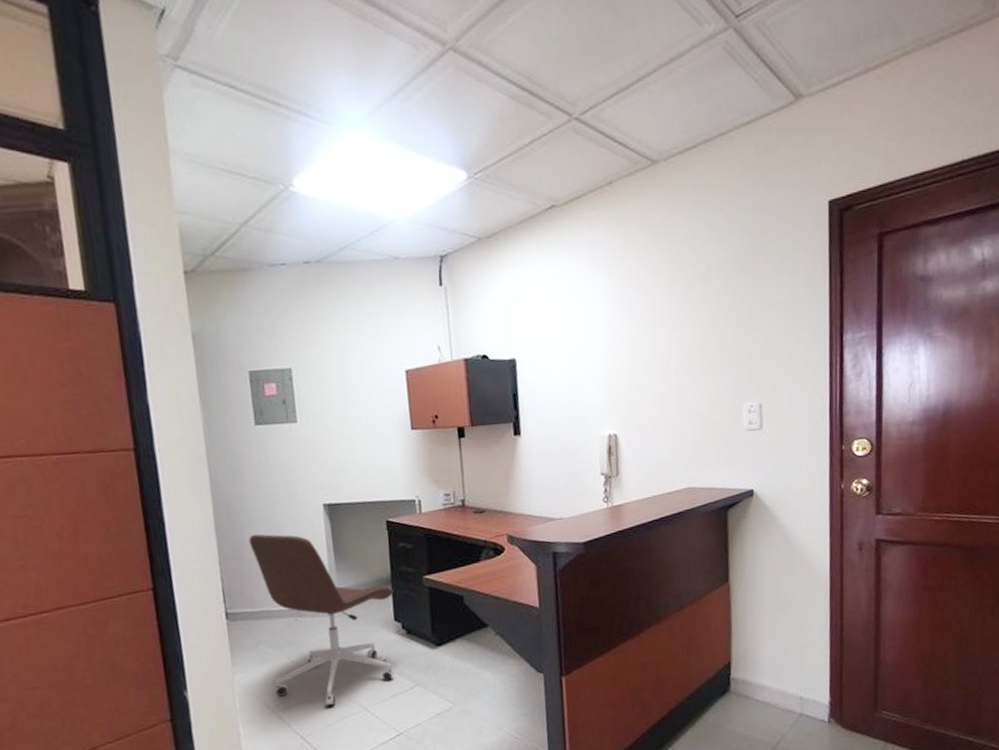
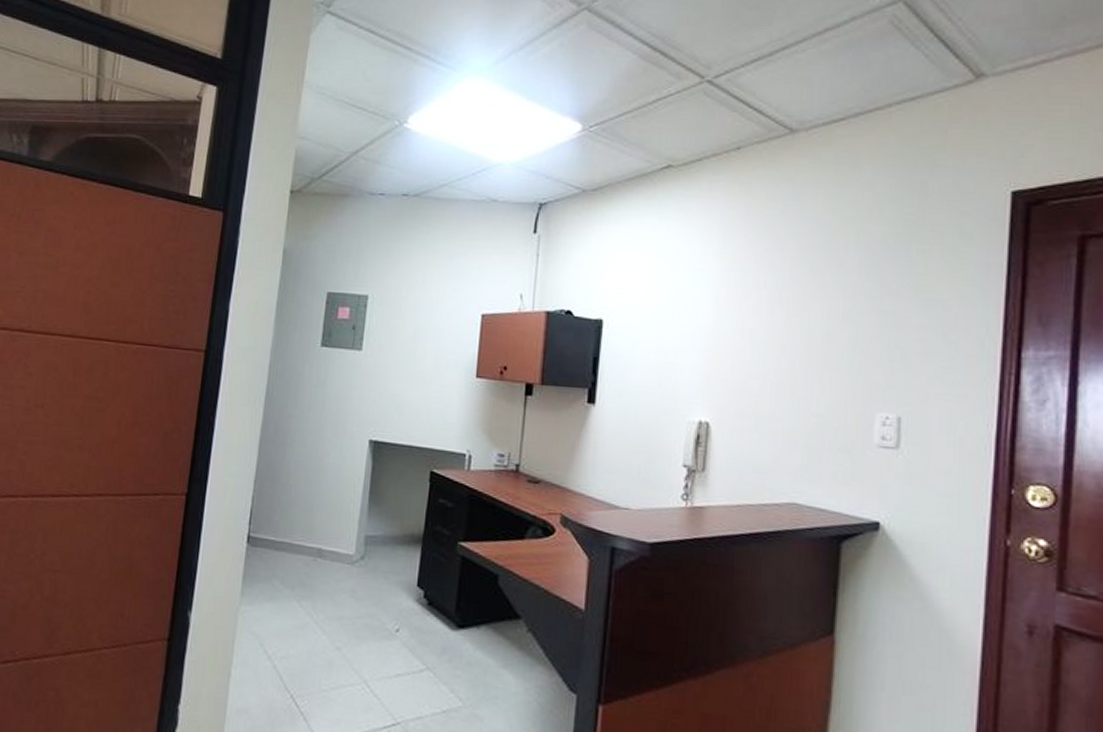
office chair: present [248,534,394,707] -> none [276,458,423,669]

